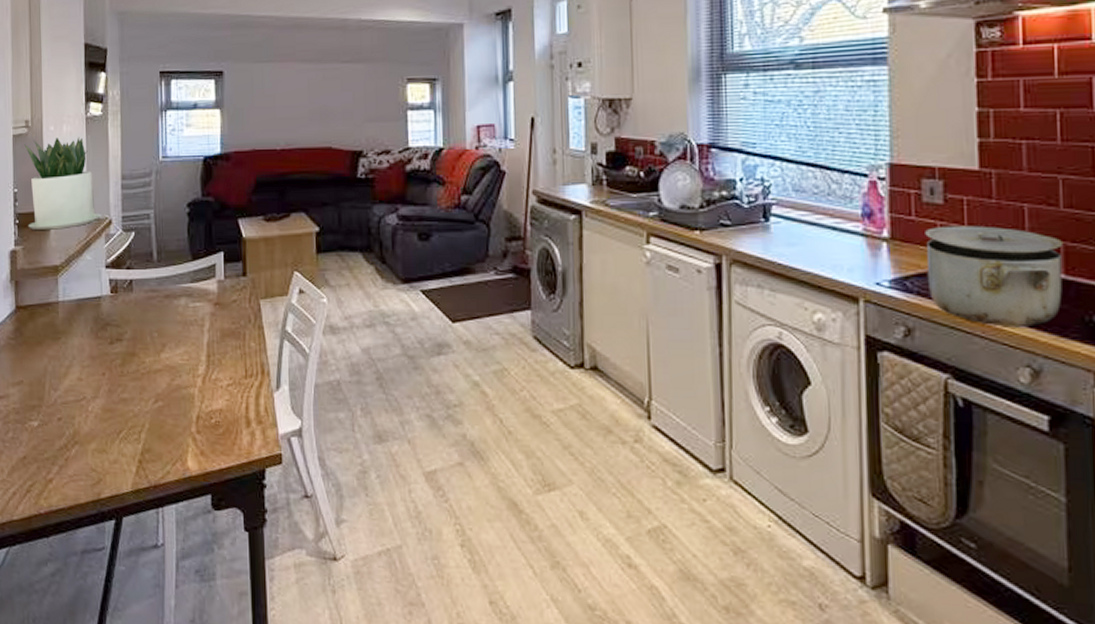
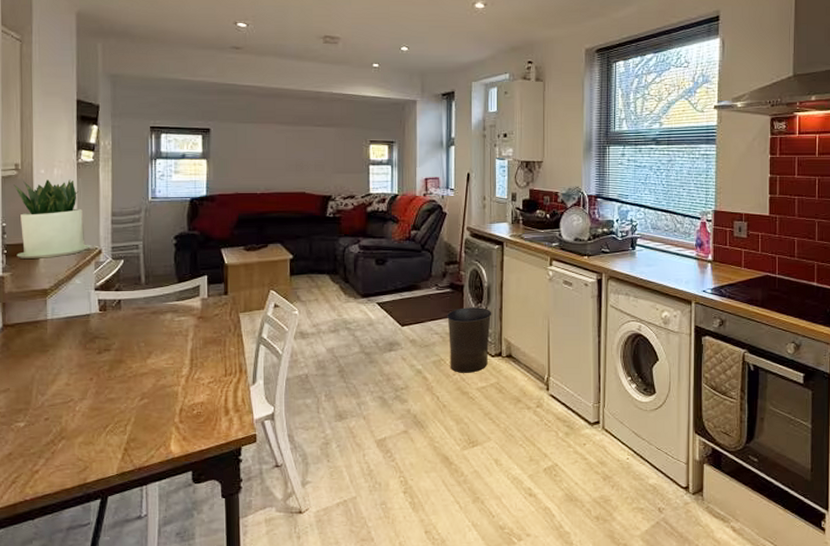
waste bin: none [510,299,569,389] -> present [447,307,492,373]
saucepan: present [925,225,1063,328] -> none [735,252,816,318]

